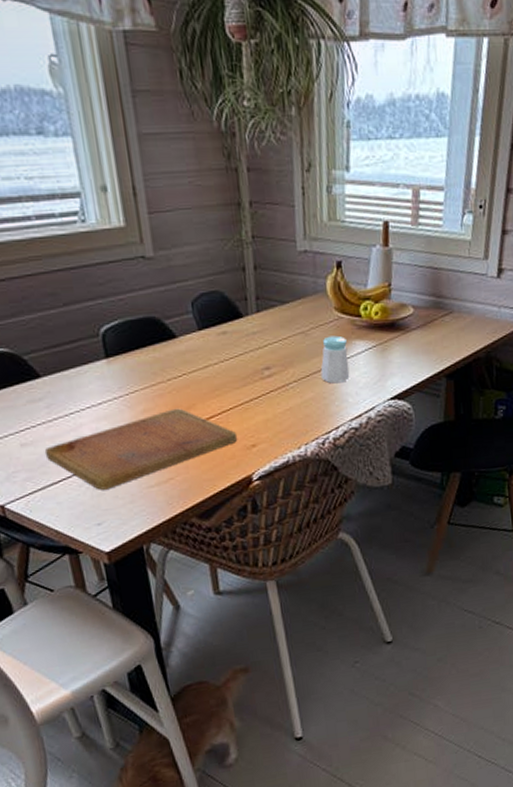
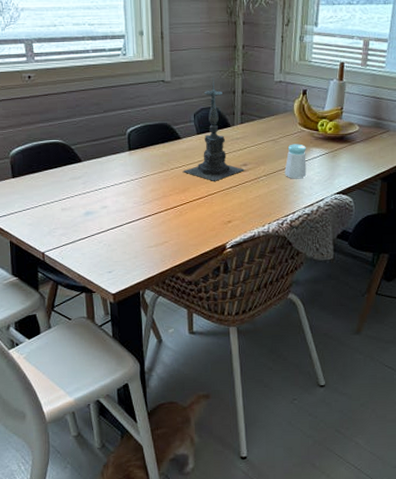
cutting board: present [44,408,238,490] -> none [77,190,218,247]
candle holder: none [183,249,268,393] -> present [182,77,245,181]

